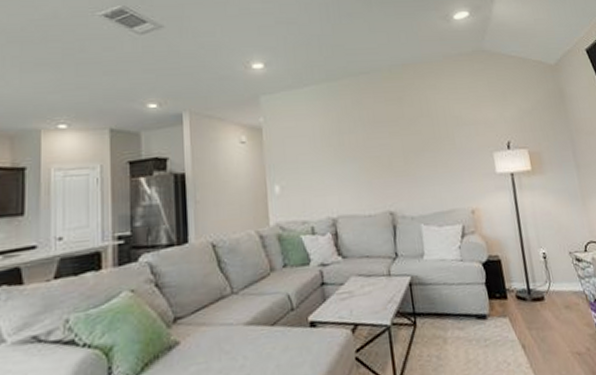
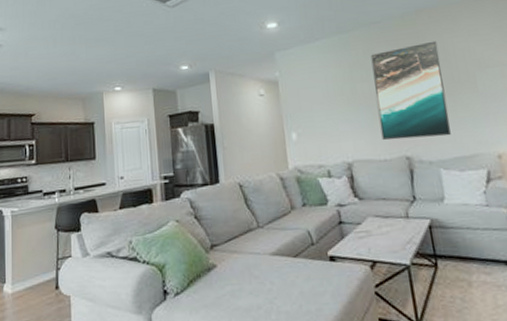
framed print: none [359,96,431,195] -> present [370,40,451,141]

